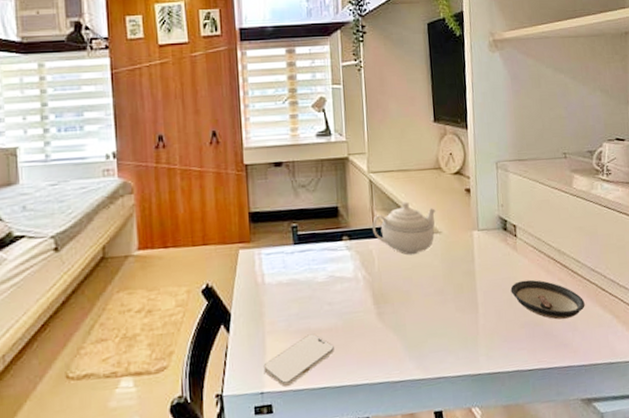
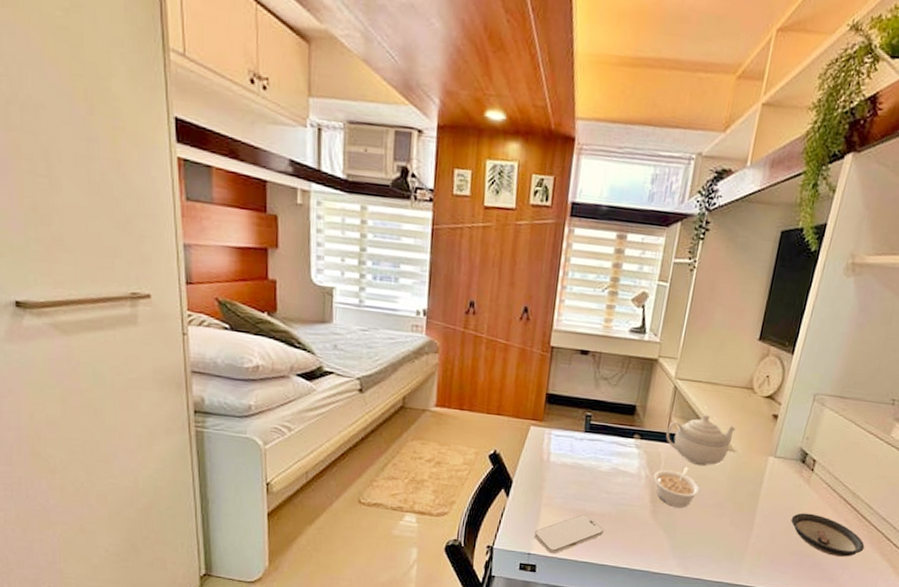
legume: none [370,259,419,304] -> present [653,467,701,508]

